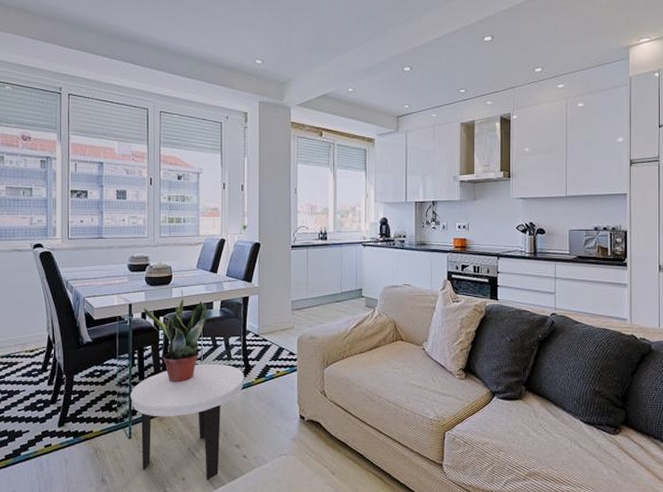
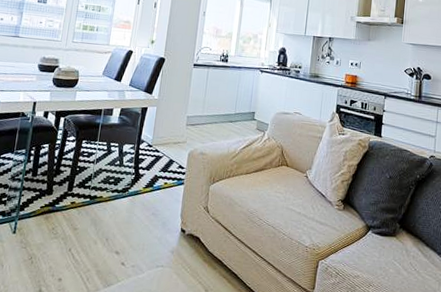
side table: present [129,364,245,481] -> none [20,167,134,285]
potted plant: present [143,290,207,383] -> none [46,94,107,184]

